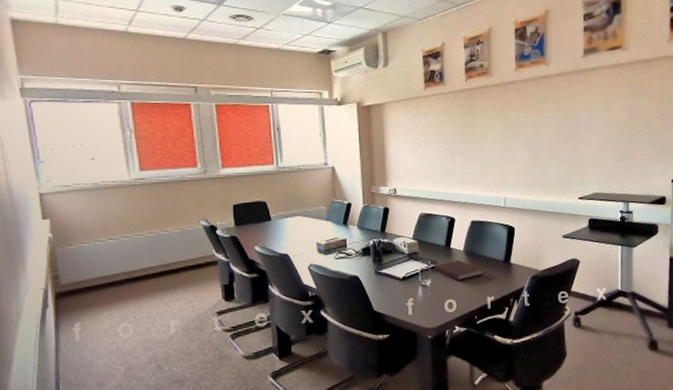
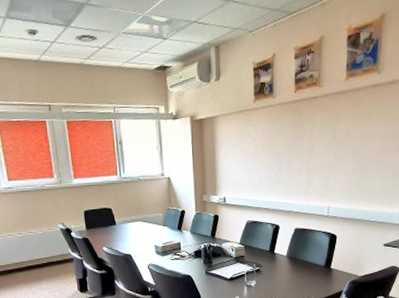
notebook: present [434,260,483,281] -> none [259,265,304,283]

